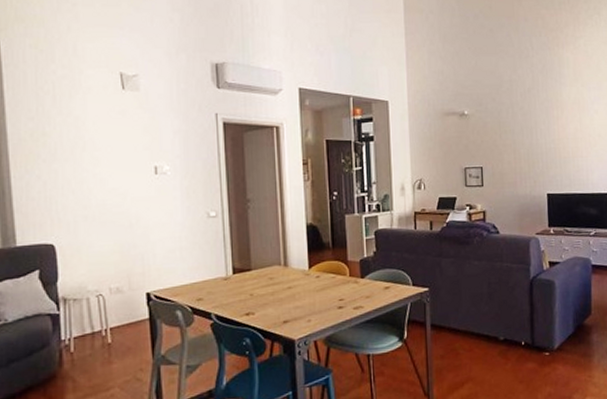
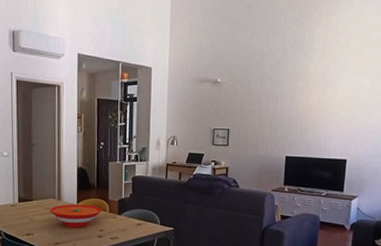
bowl: none [273,269,341,300] -> present [49,204,102,228]

